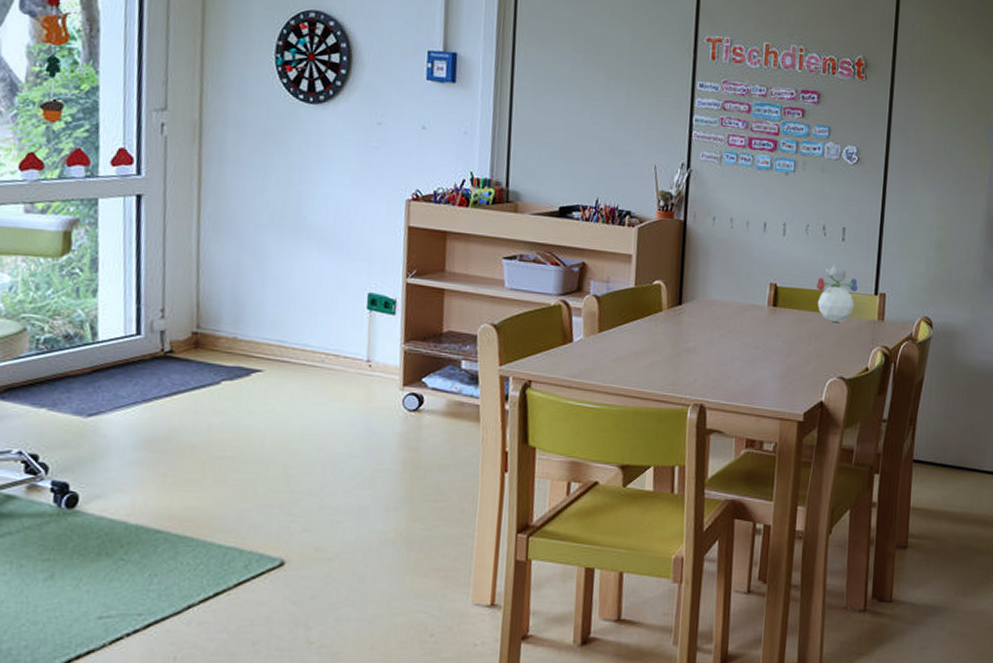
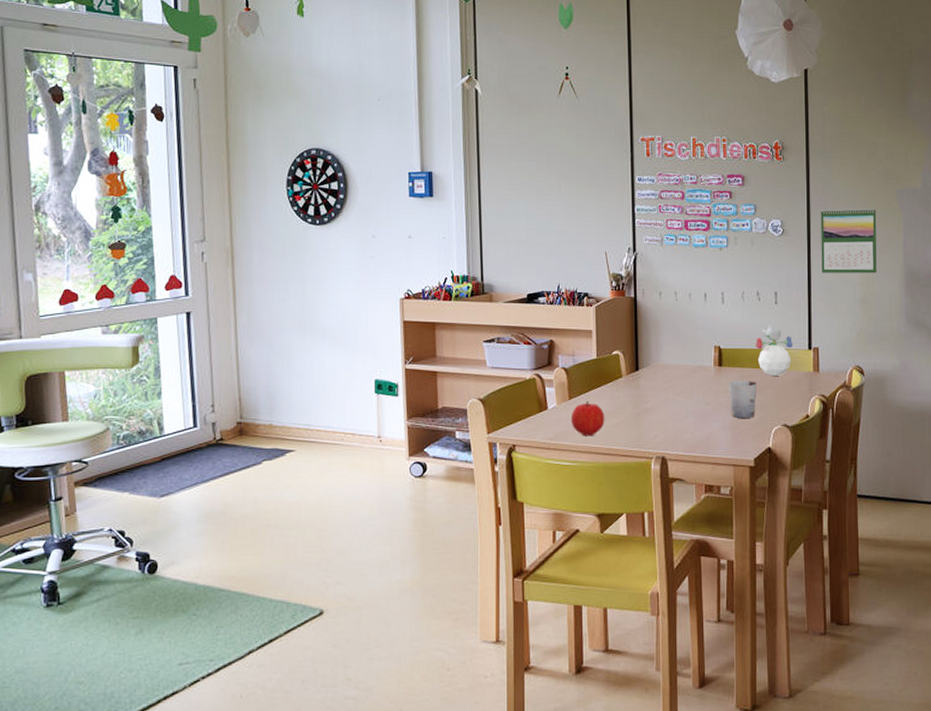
fruit: none [598,336,639,376] -> present [570,401,605,437]
cup: none [781,324,815,367] -> present [728,381,758,418]
calendar: none [896,138,963,216] -> present [820,207,877,274]

